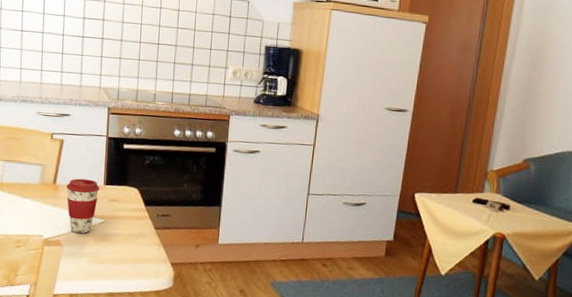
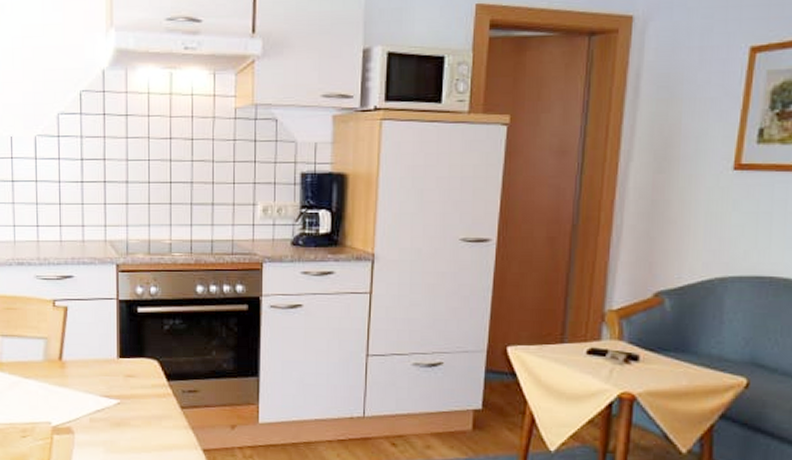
coffee cup: present [67,178,100,233] -> none [74,352,113,417]

